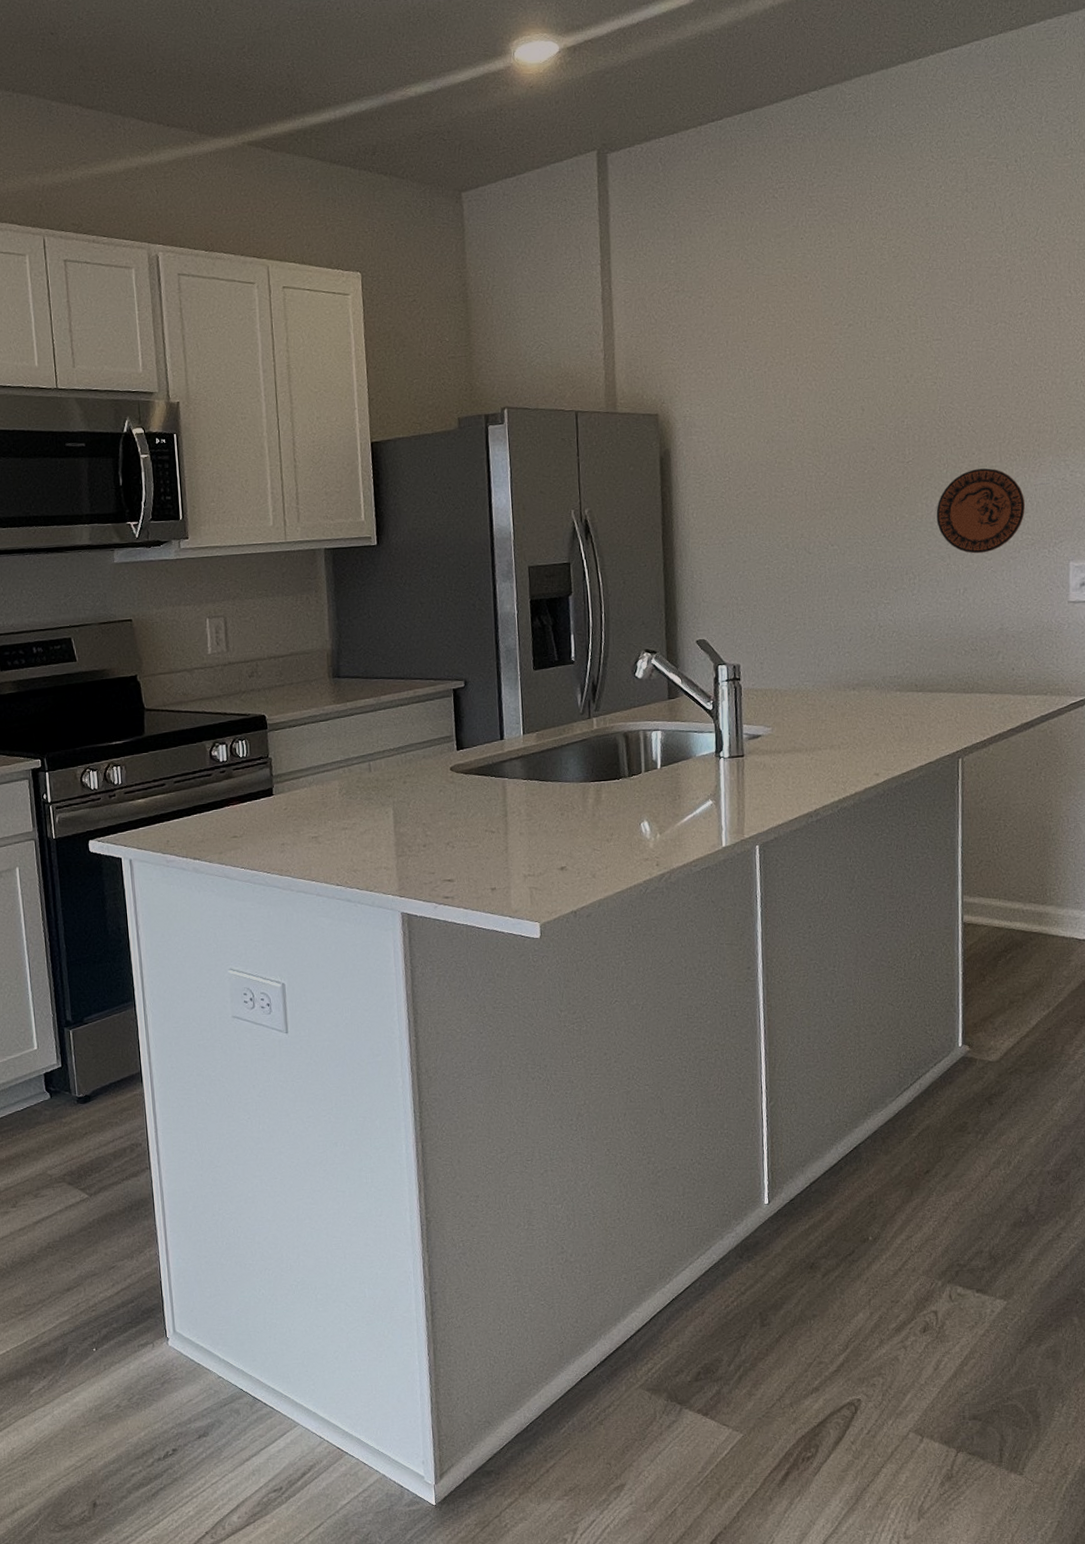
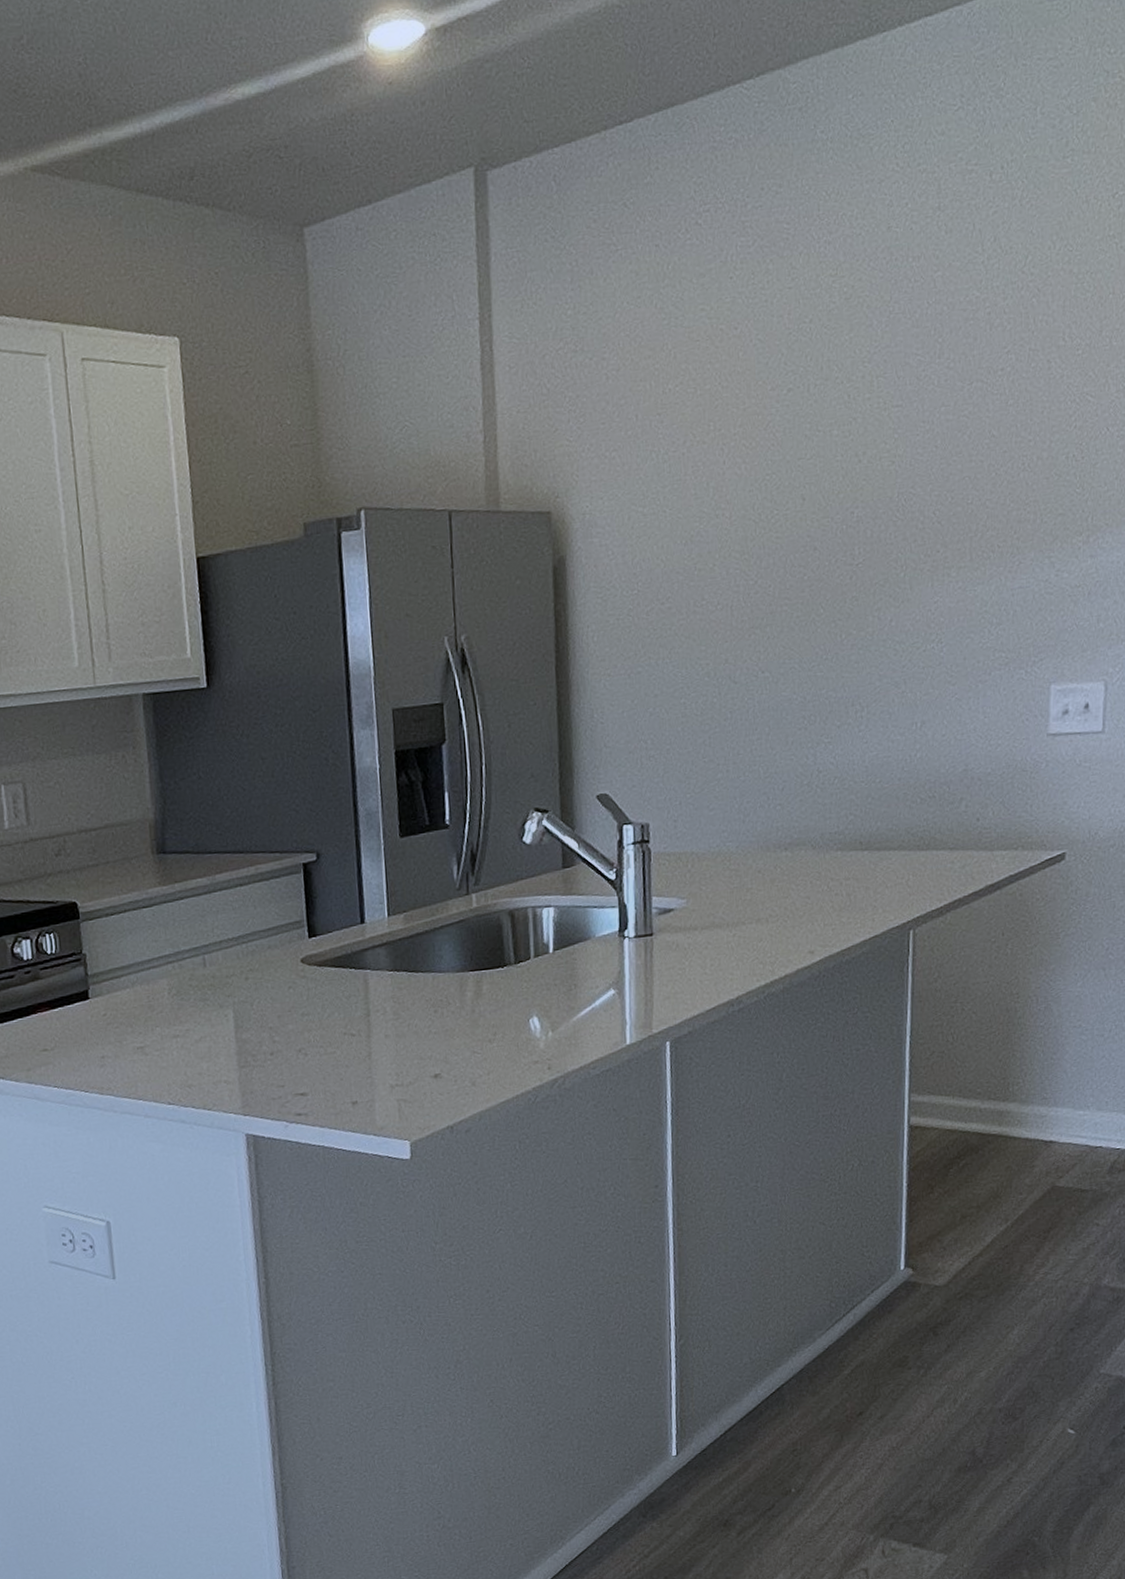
decorative plate: present [936,468,1025,554] -> none [890,569,999,678]

